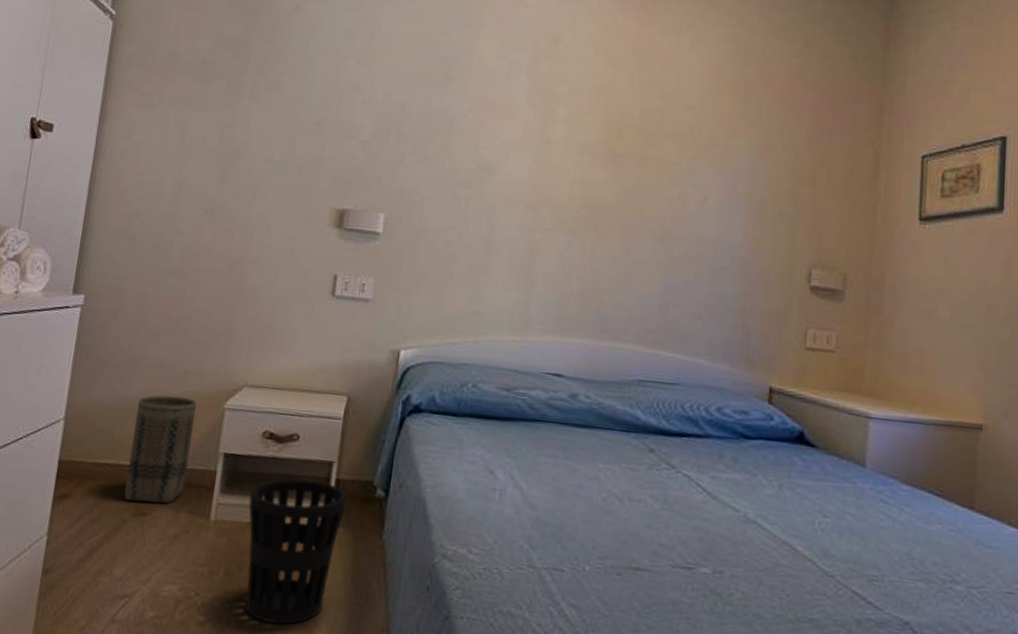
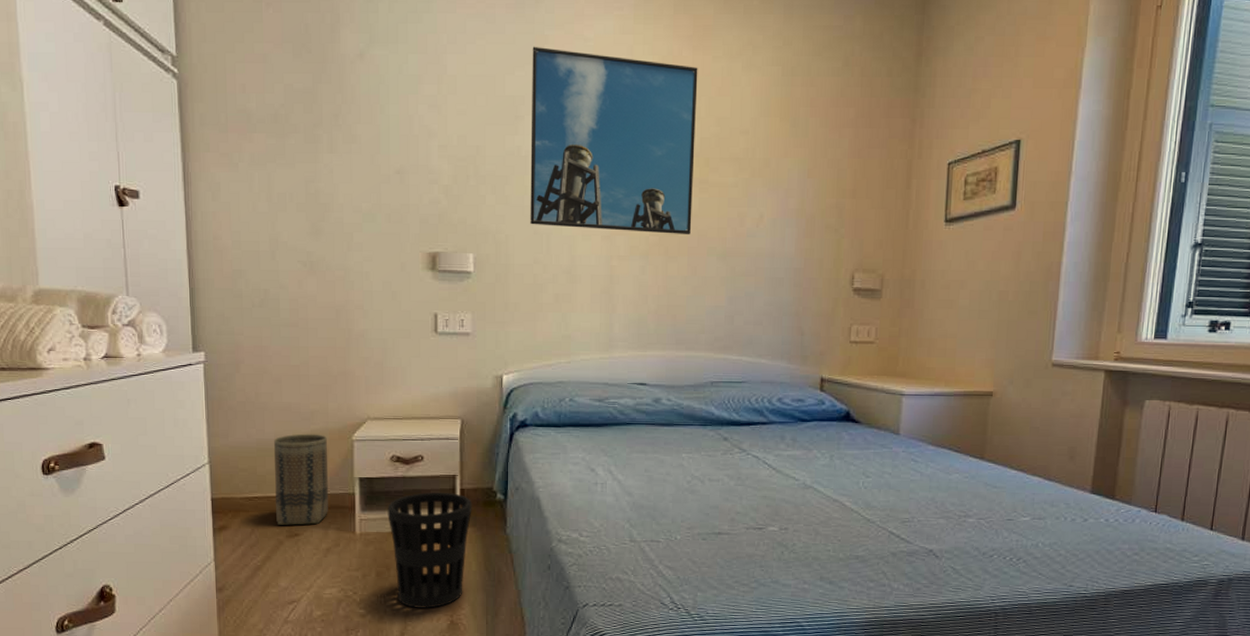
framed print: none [449,9,644,213] -> present [530,46,698,235]

